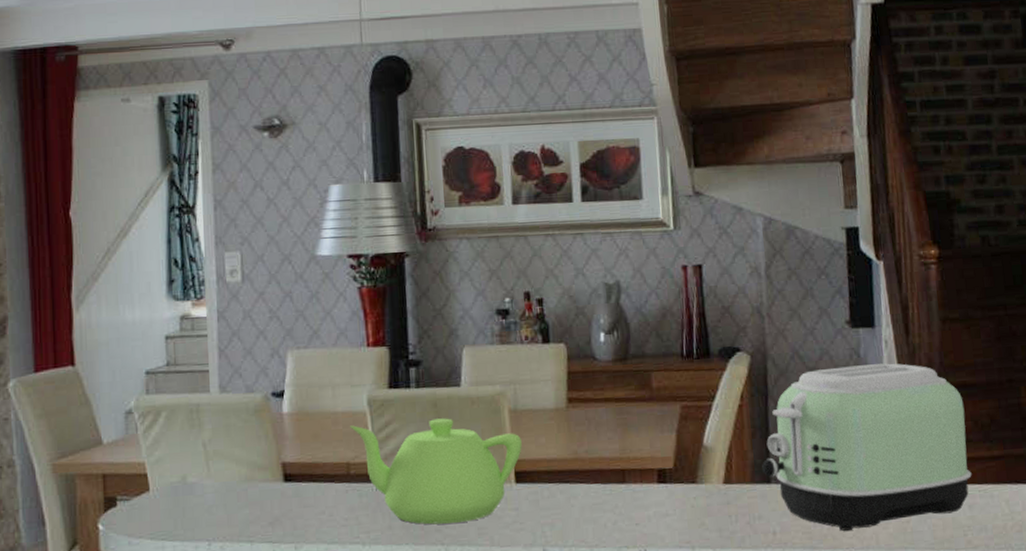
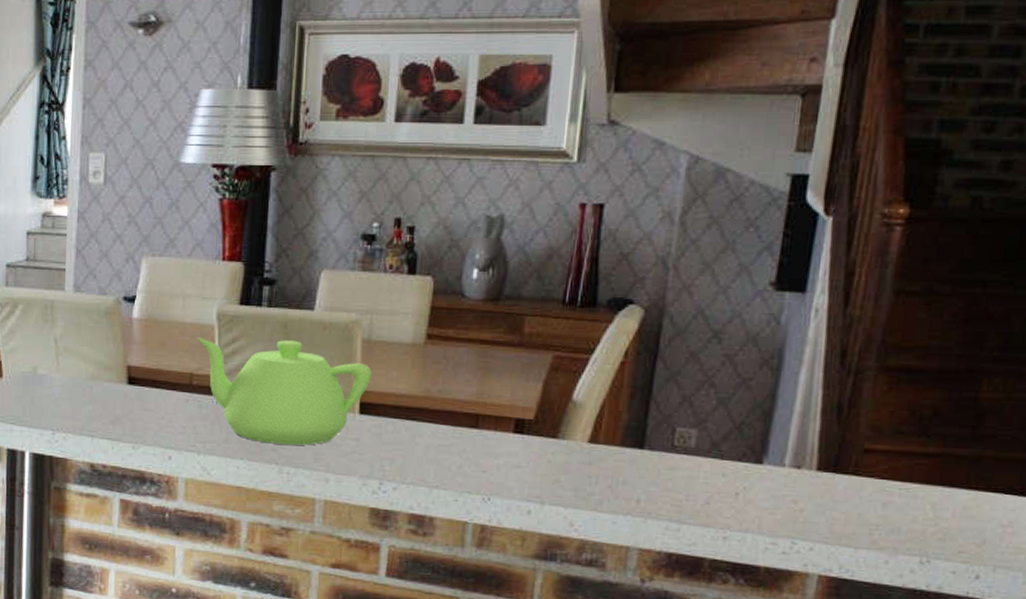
toaster: present [761,363,972,532] -> none [635,333,903,511]

